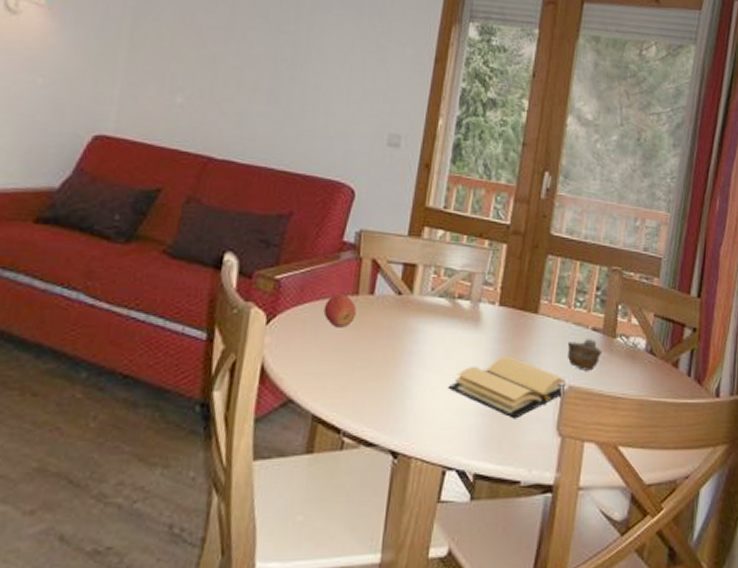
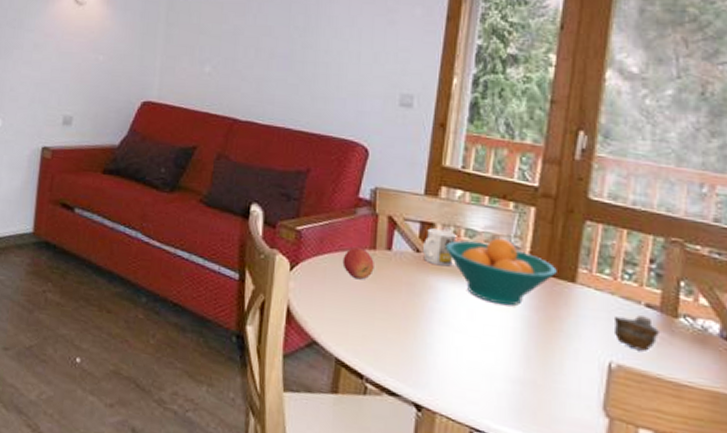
mug: none [404,269,436,307] -> present [422,228,455,267]
fruit bowl: none [425,275,523,341] -> present [445,237,557,306]
book: present [448,356,566,419] -> none [473,324,613,391]

